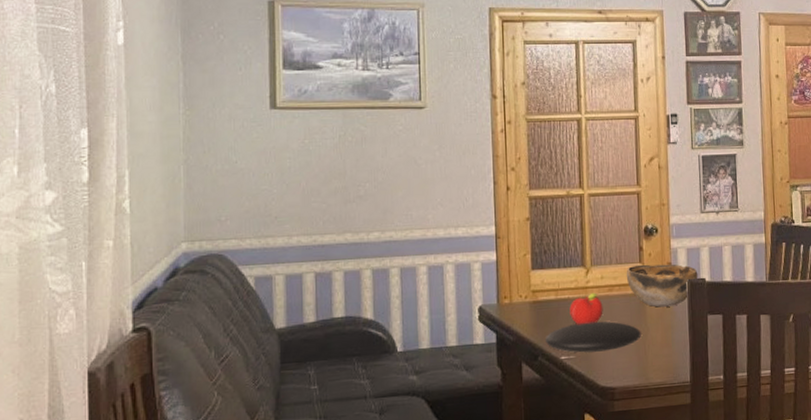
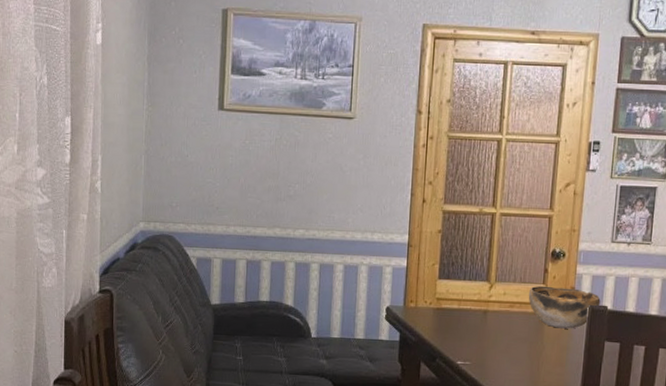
plate: present [545,321,641,353] -> none [444,333,537,362]
fruit: present [569,292,603,325] -> none [470,306,503,335]

